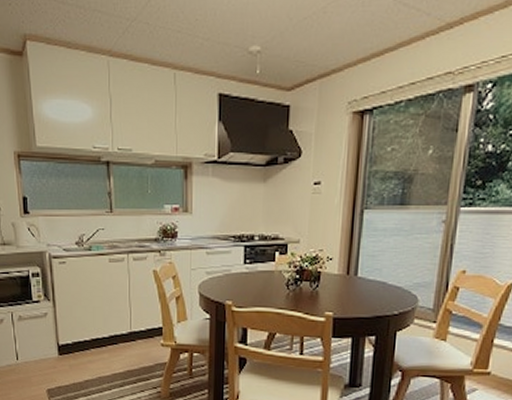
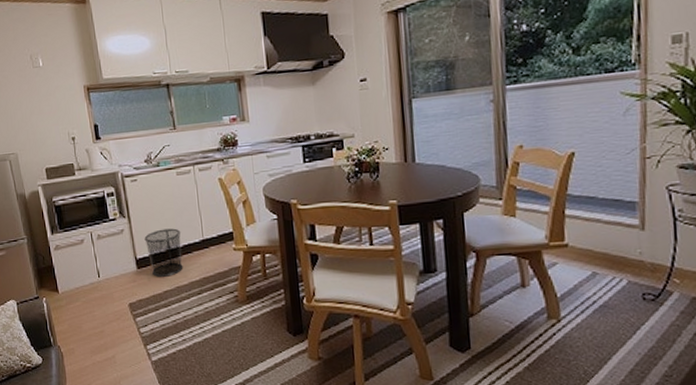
waste bin: none [69,317,108,366] -> present [144,228,183,277]

